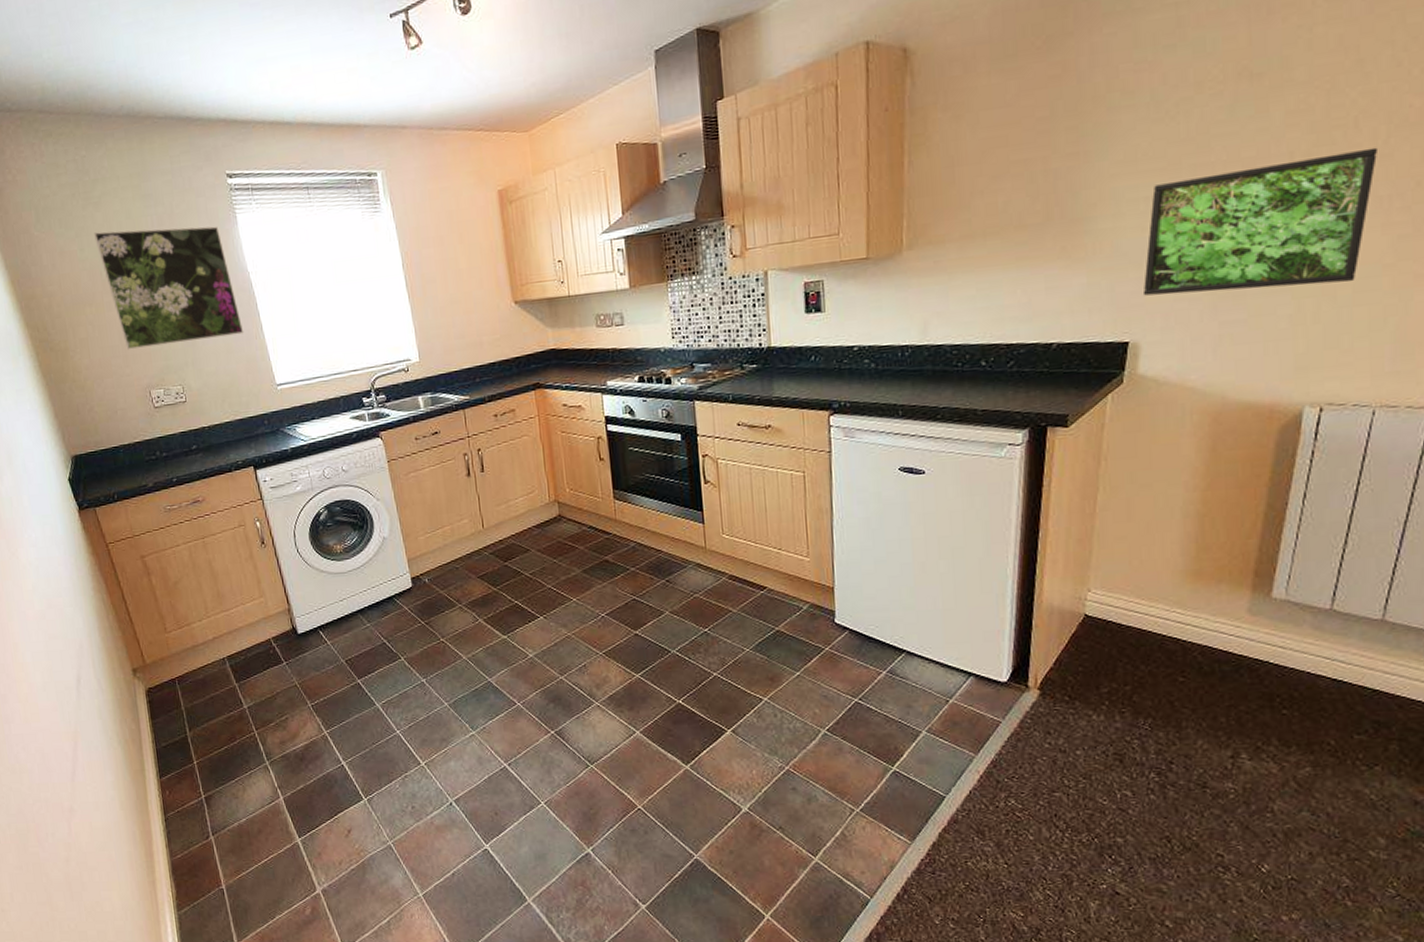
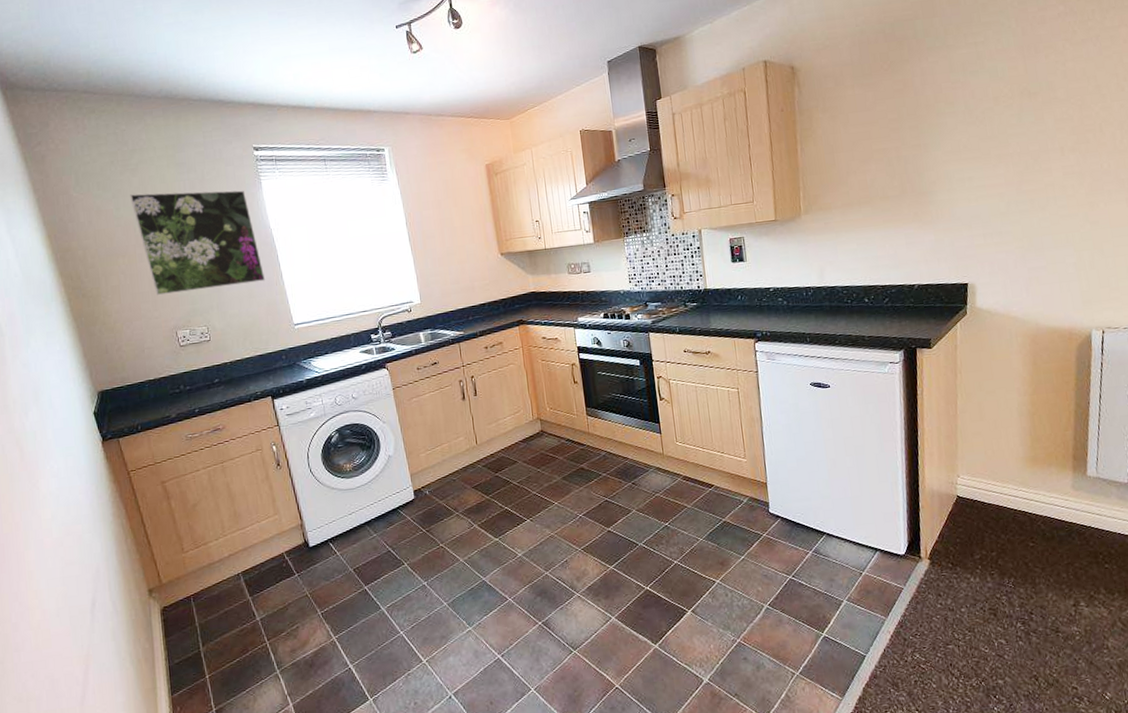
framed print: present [1142,147,1379,296] -> none [973,145,1117,249]

